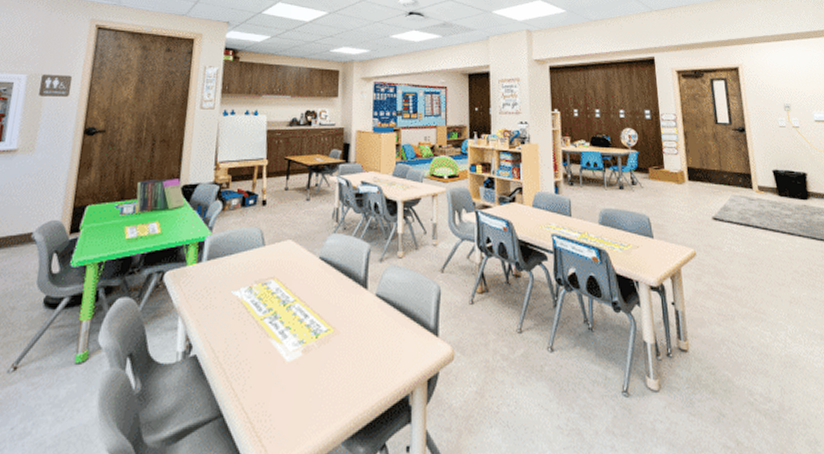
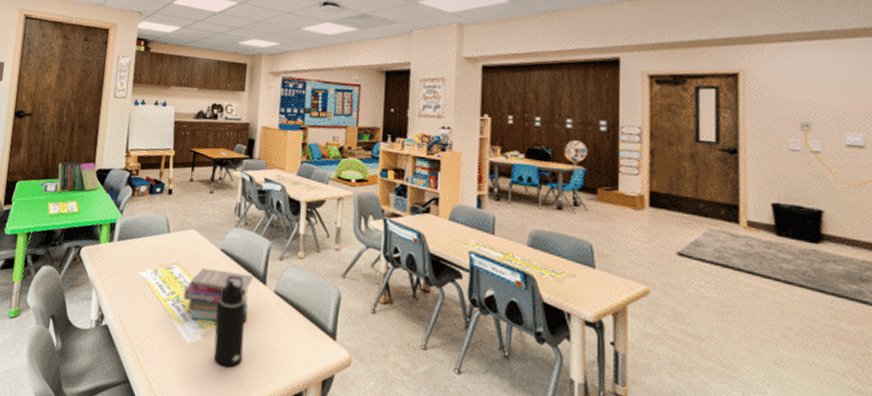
books: none [281,278,355,336] -> present [183,267,255,322]
water bottle: none [315,283,348,382] -> present [213,275,246,368]

